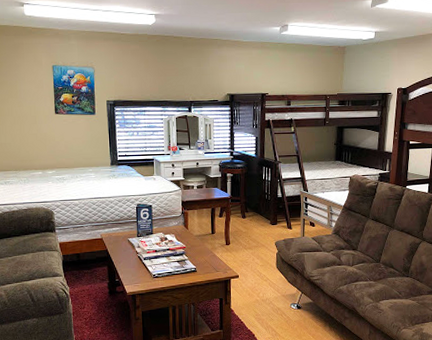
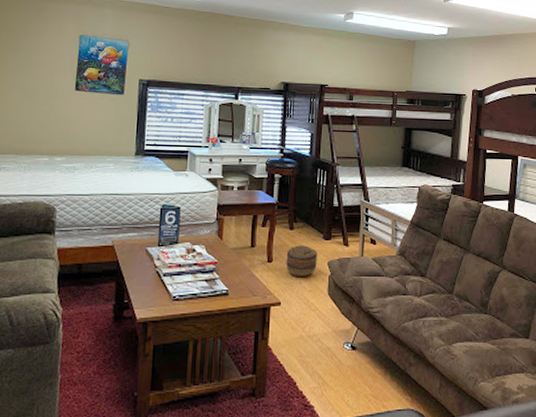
basket: none [241,230,266,255] -> present [286,245,317,276]

